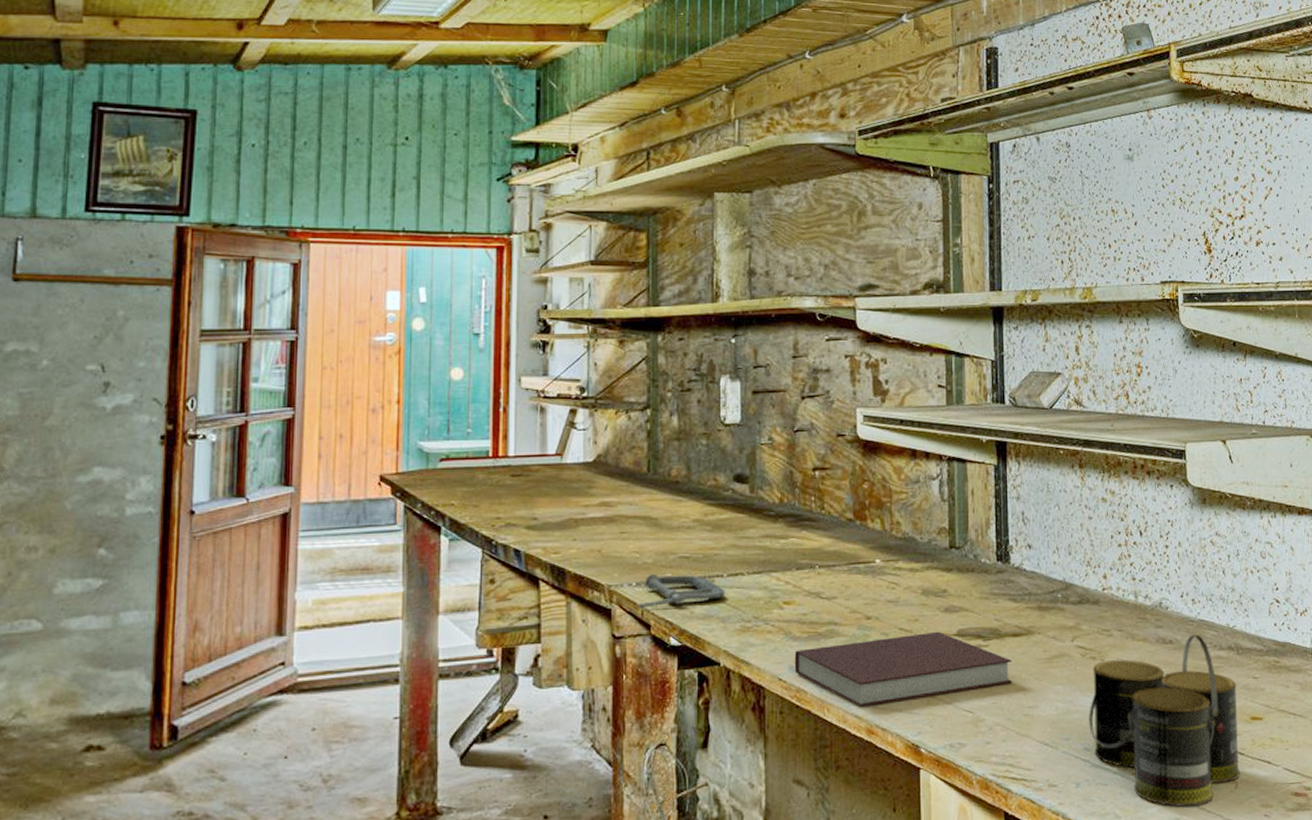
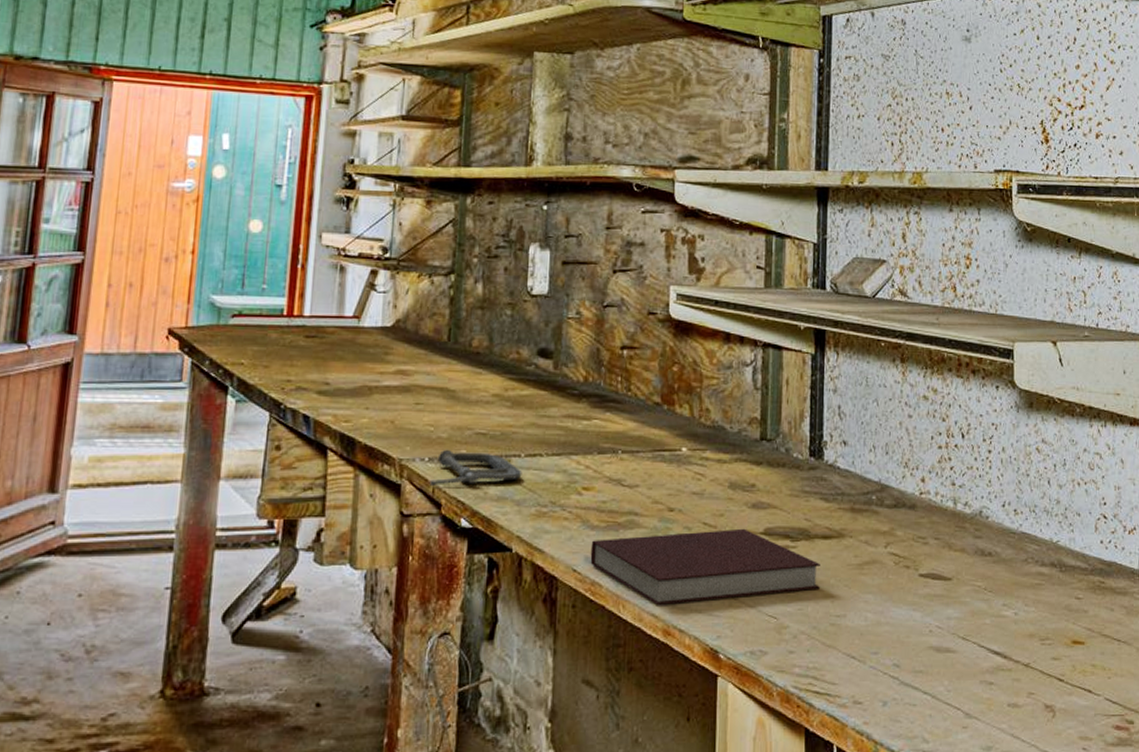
paint can: present [1089,634,1240,808] -> none [899,547,1058,735]

